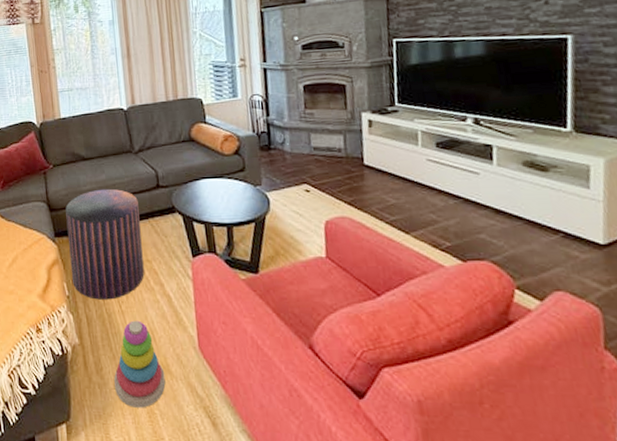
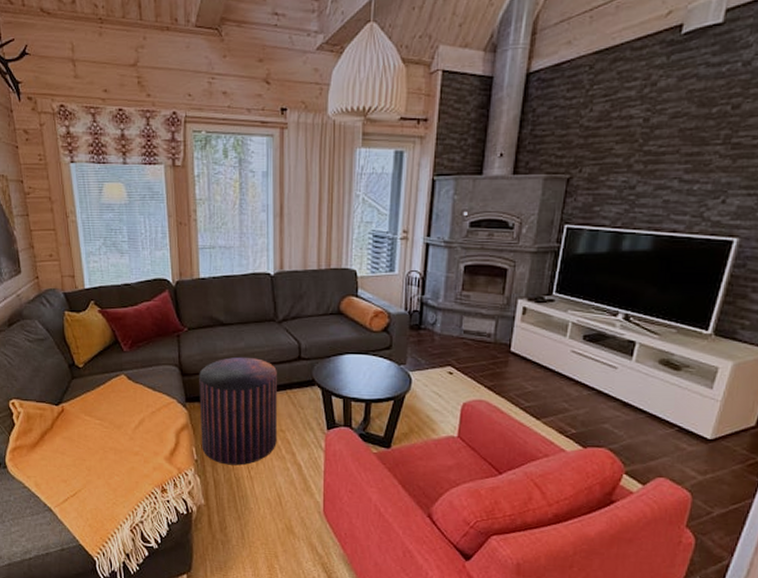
stacking toy: present [114,320,166,408] -> none [238,485,288,563]

